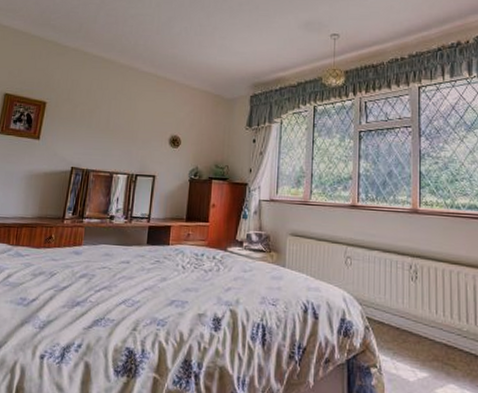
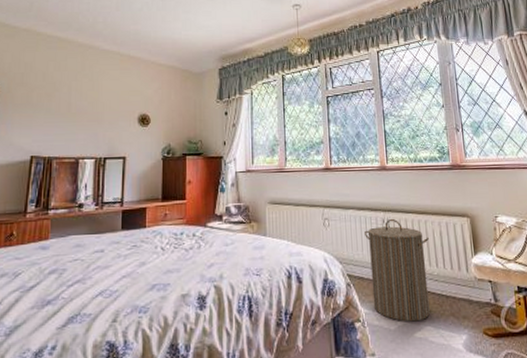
laundry hamper: none [389,265,460,378] -> present [365,218,430,322]

